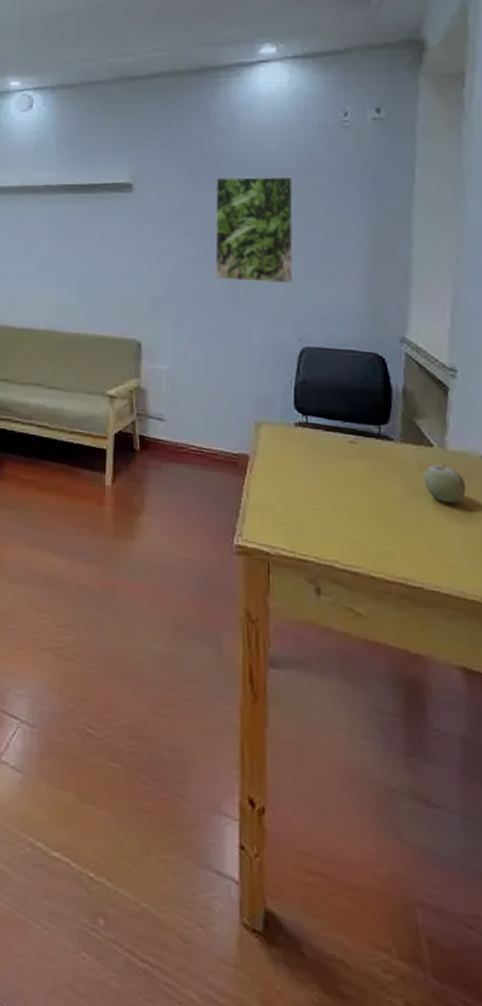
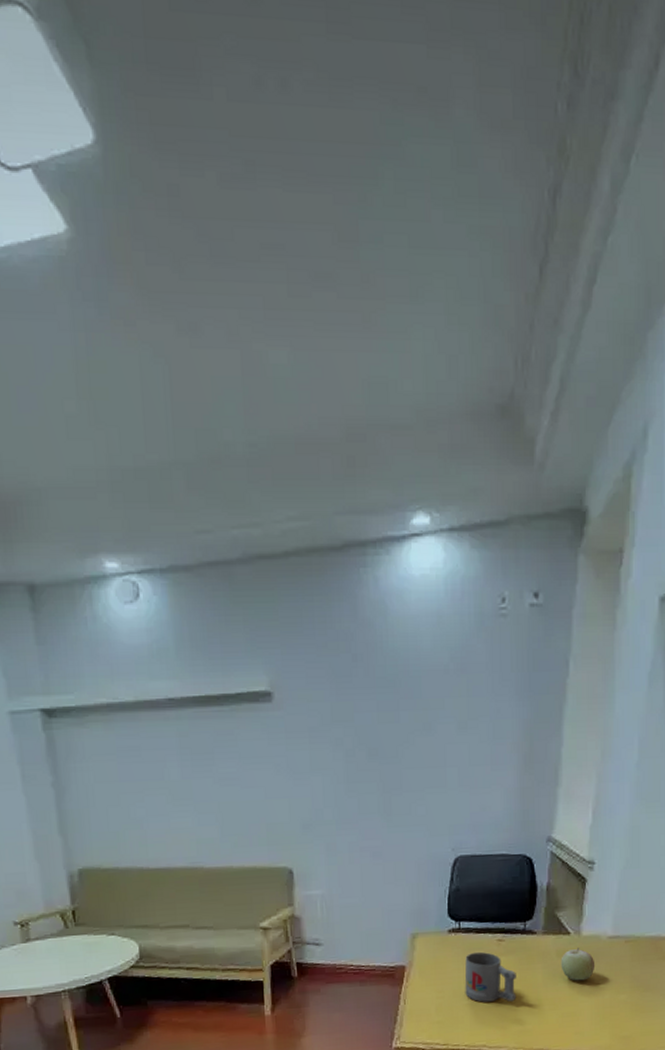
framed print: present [214,176,293,285] -> none [366,675,448,796]
mug: none [313,451,373,516] -> present [464,951,517,1002]

